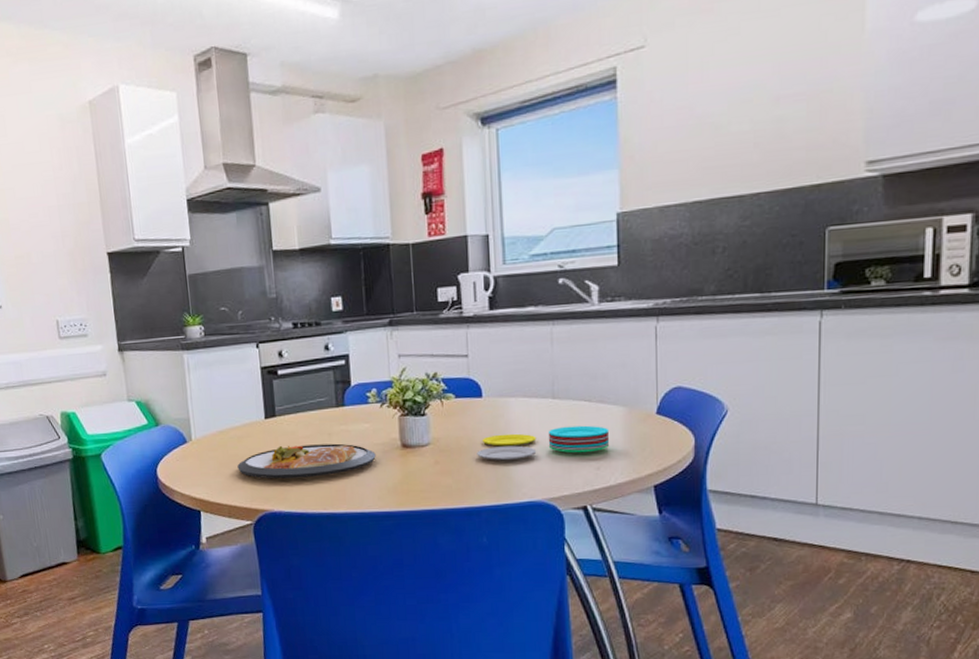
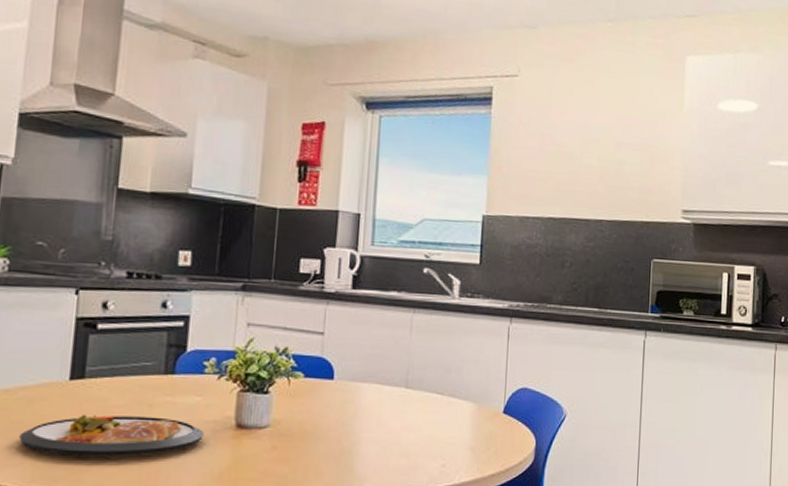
plate: present [477,425,609,461] -> none [320,418,457,451]

